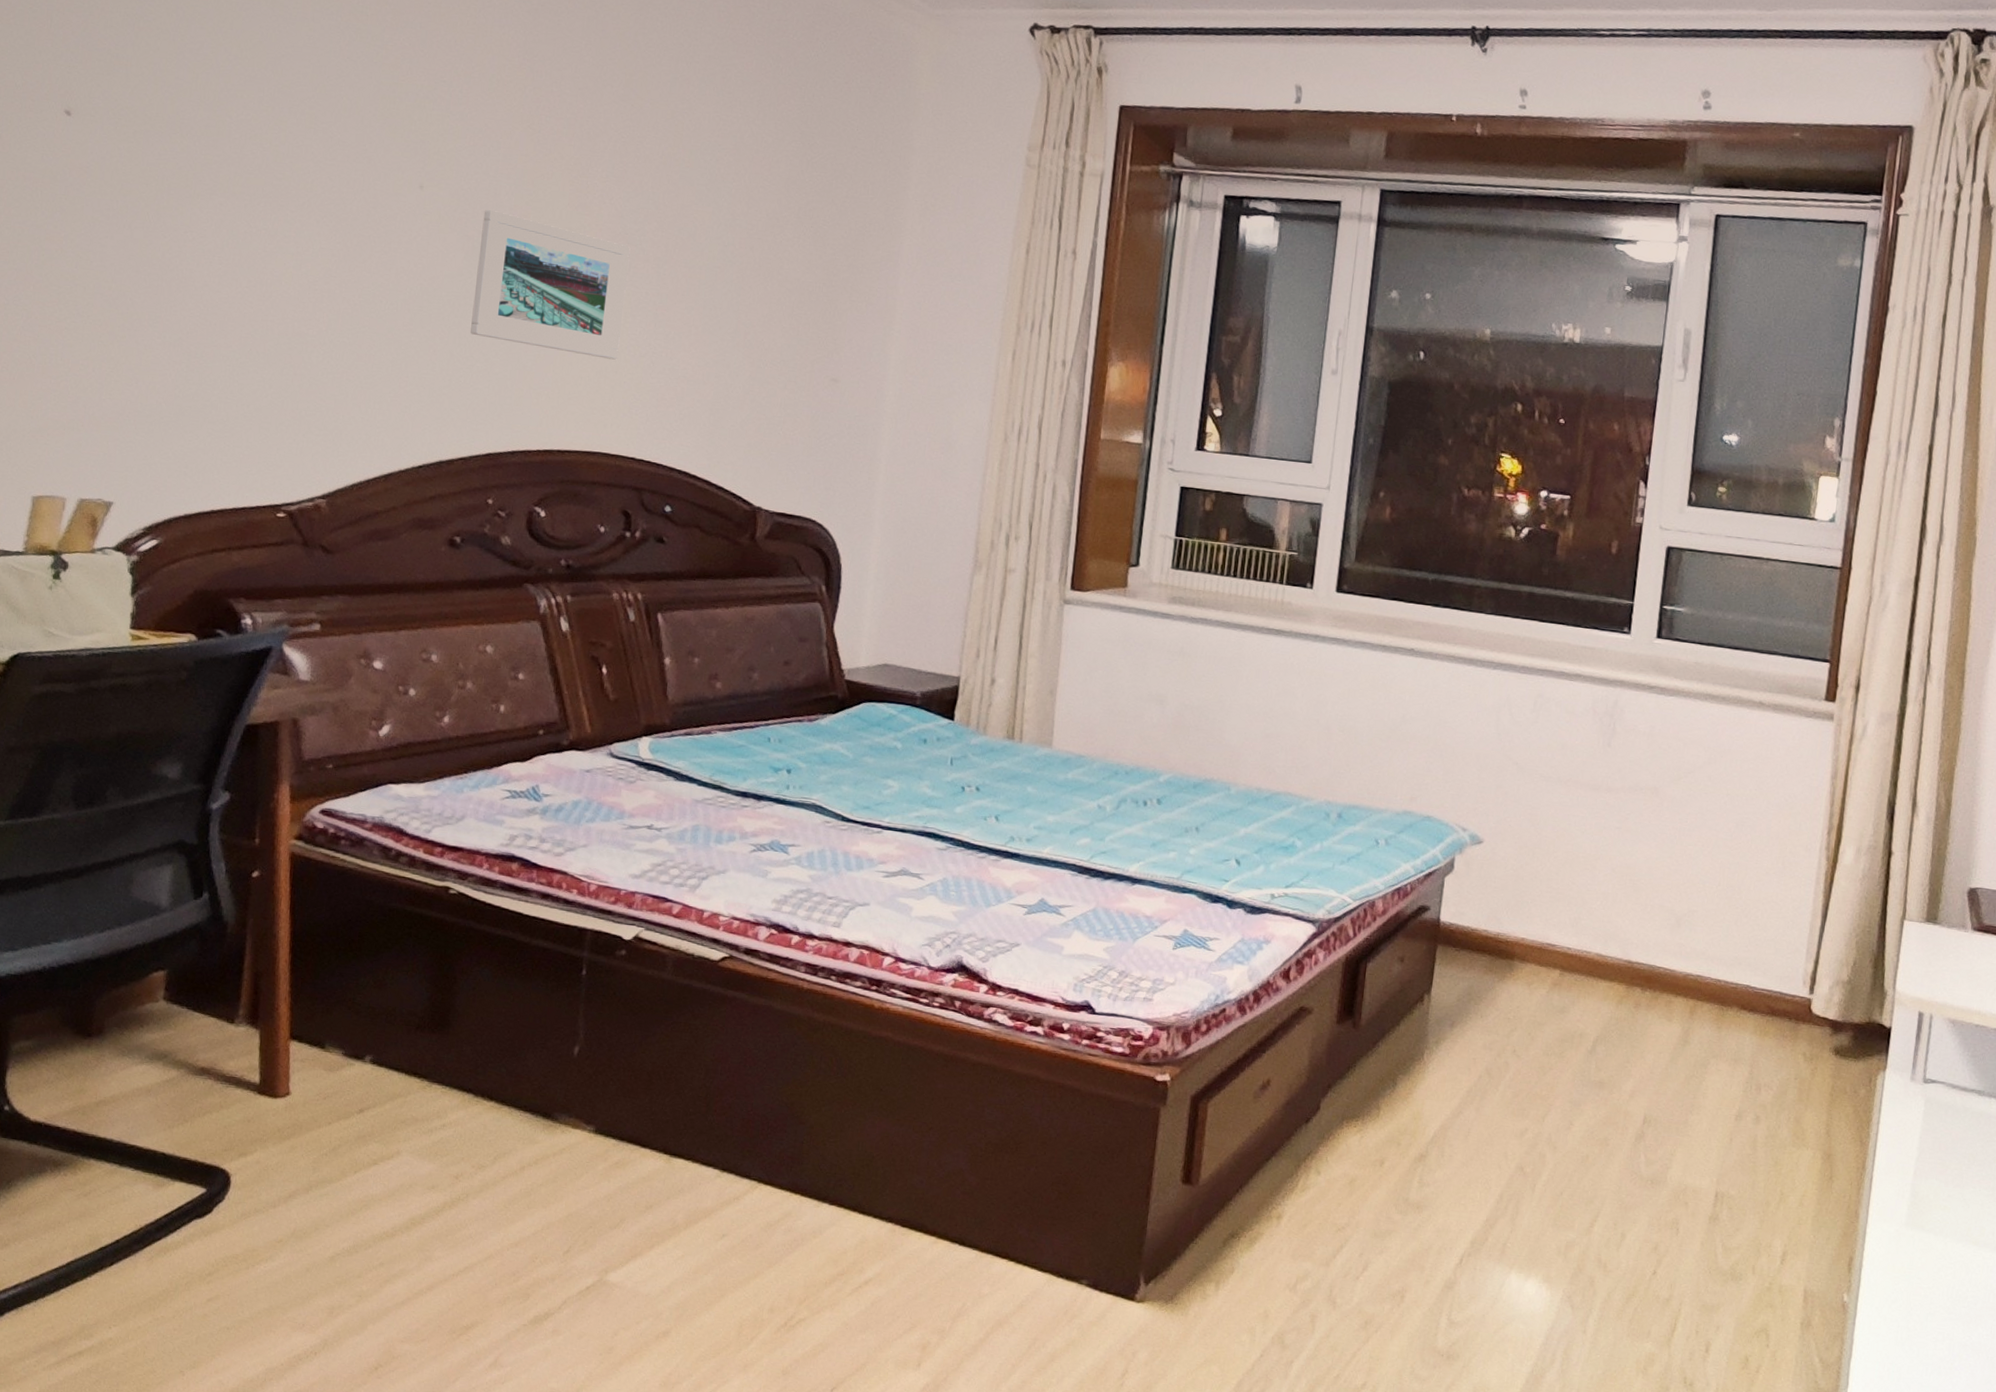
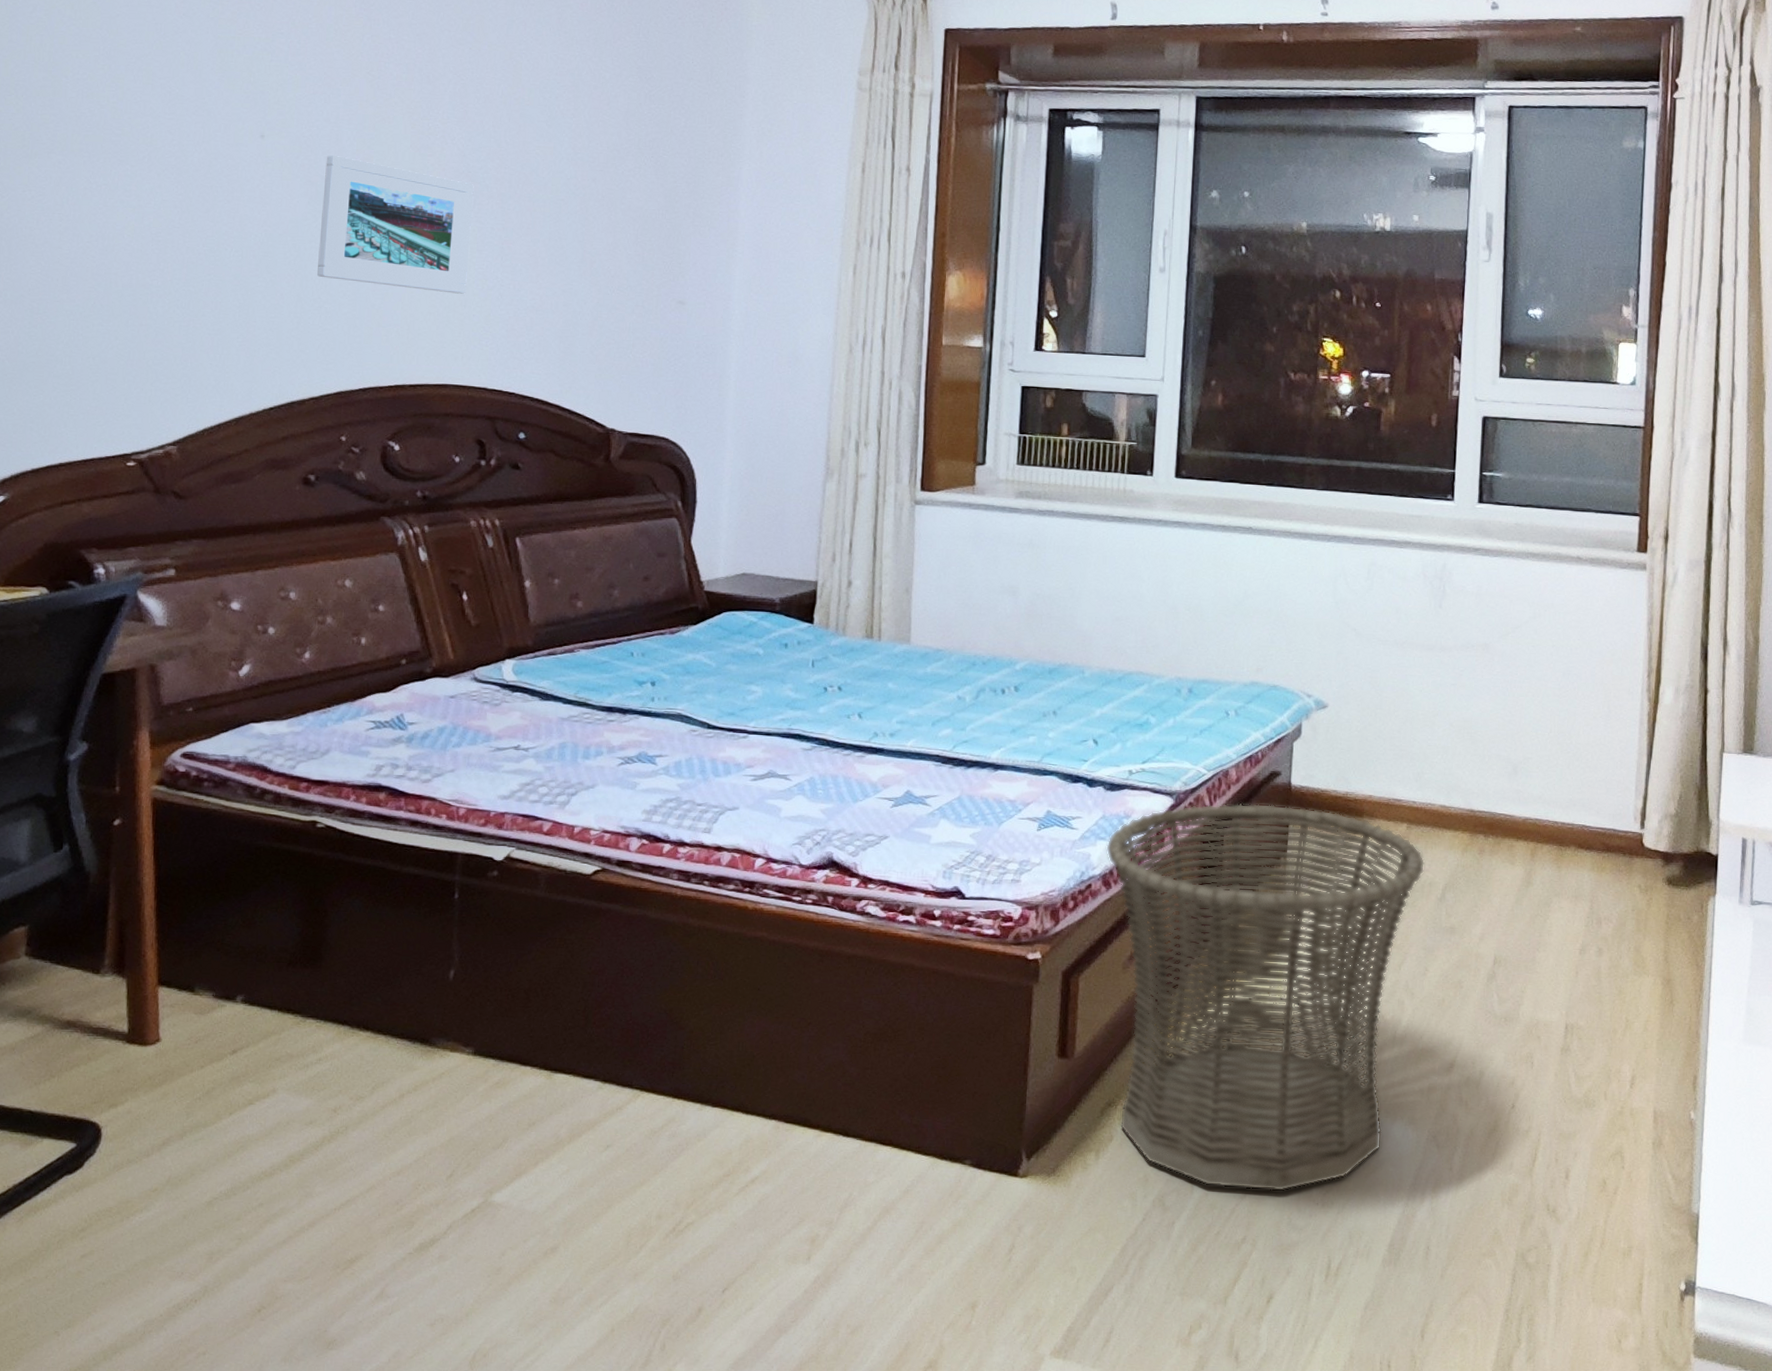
basket: none [1241,934,1577,1340] -> present [1106,803,1425,1192]

